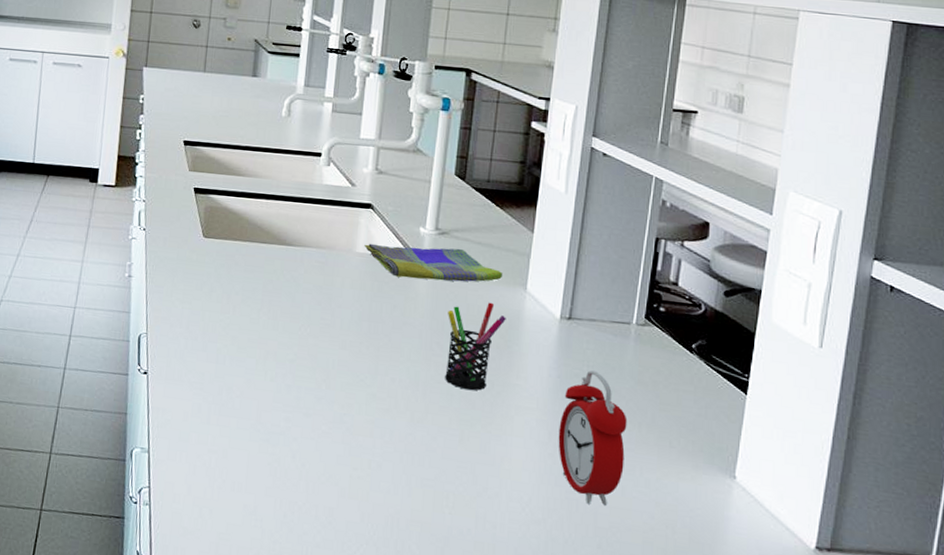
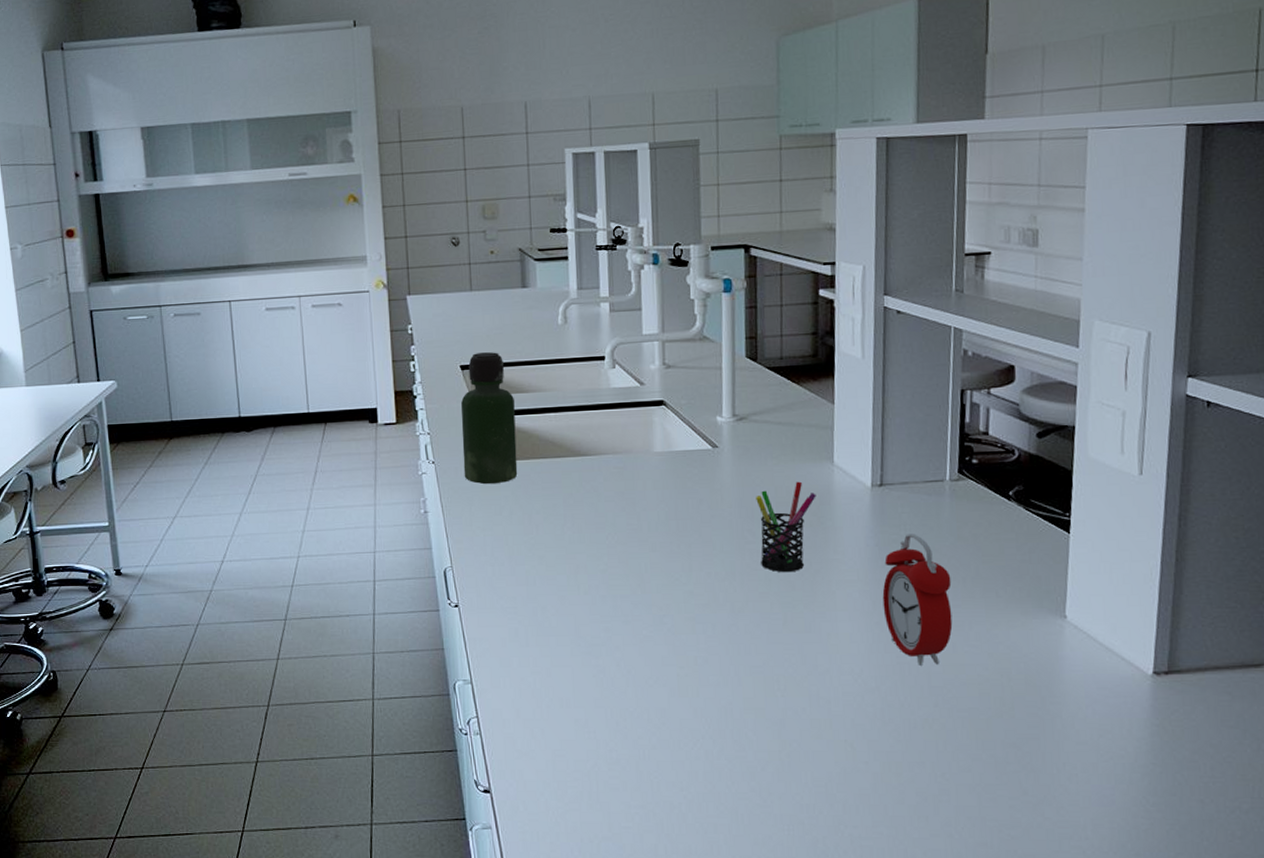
bottle: none [171,131,230,260] -> present [460,352,518,485]
dish towel: present [364,243,502,282] -> none [662,431,807,470]

